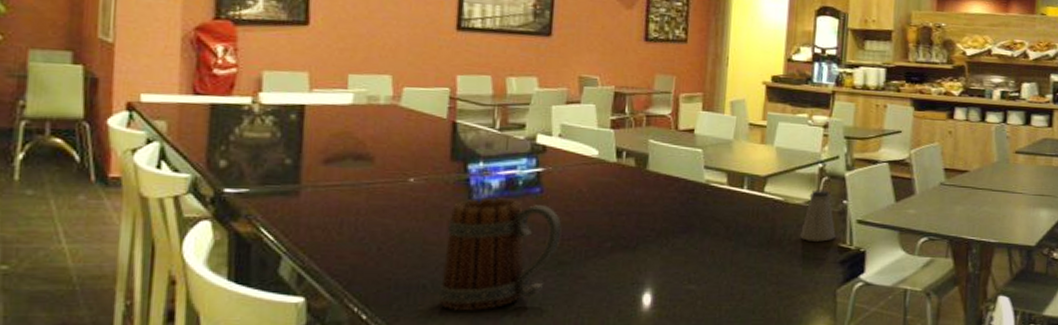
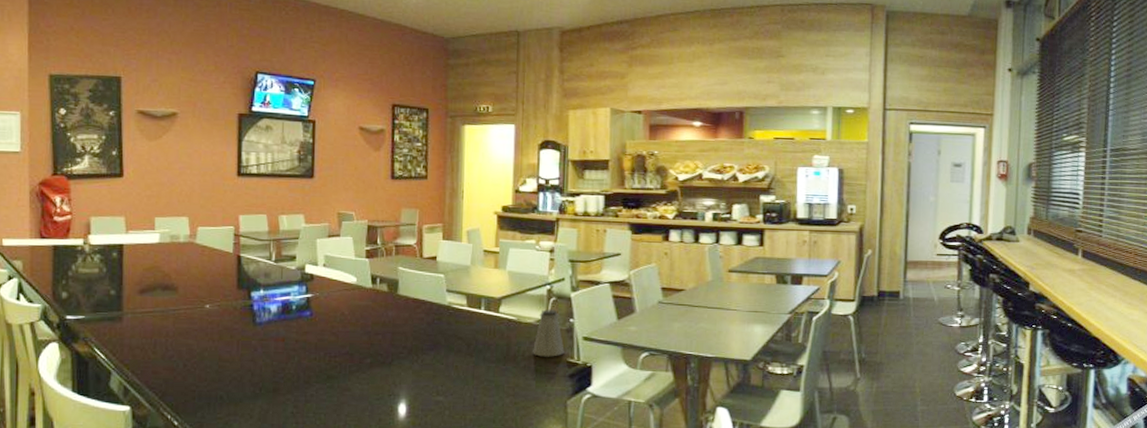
mug: present [438,198,562,312] -> none [232,321,329,420]

